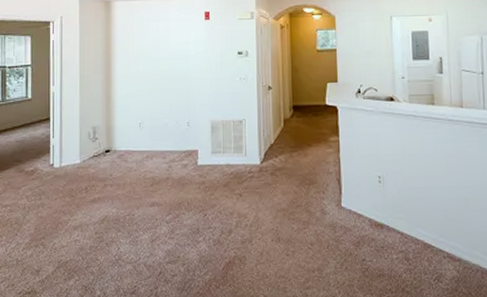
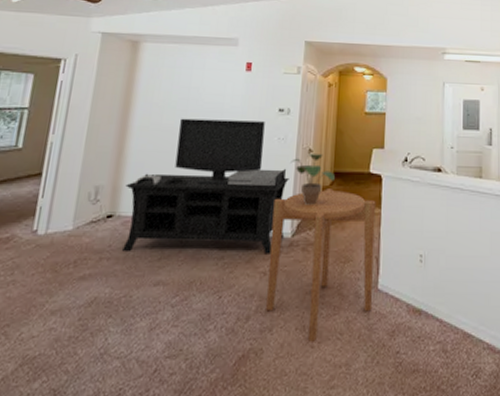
media console: none [117,64,254,180] -> present [121,118,289,254]
round table: none [242,121,338,251] -> present [266,189,376,342]
potted plant: none [253,90,294,136] -> present [291,154,335,205]

